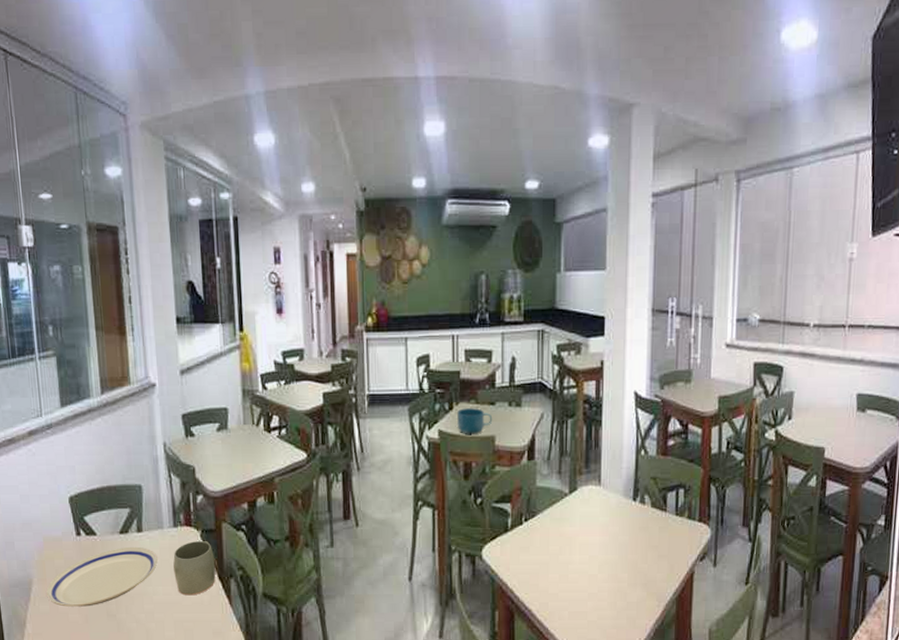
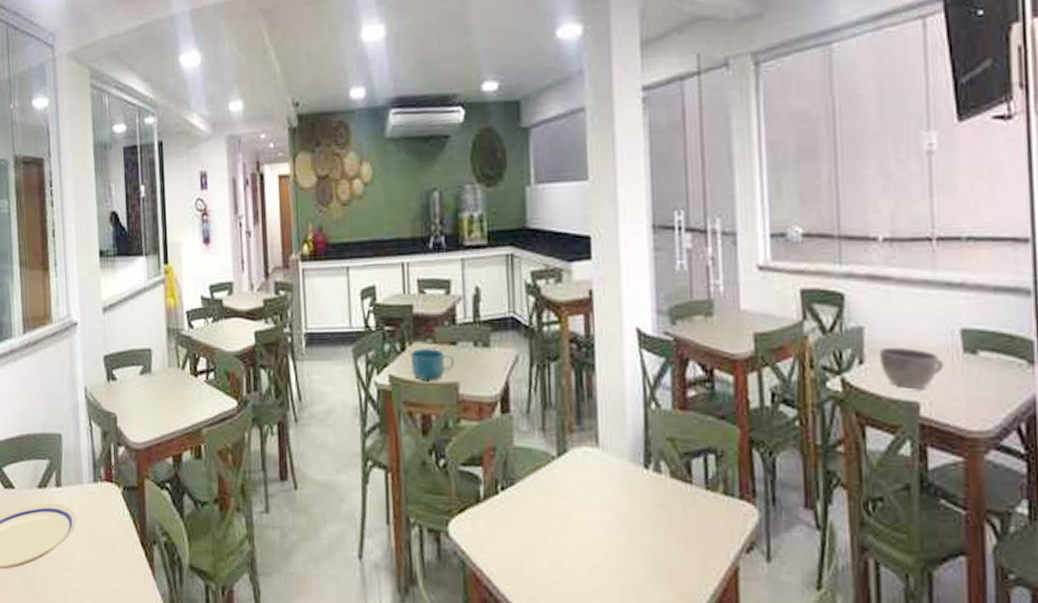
mug: present [173,541,216,596] -> none [93,500,138,563]
cup: none [802,408,844,438] -> present [878,348,944,389]

